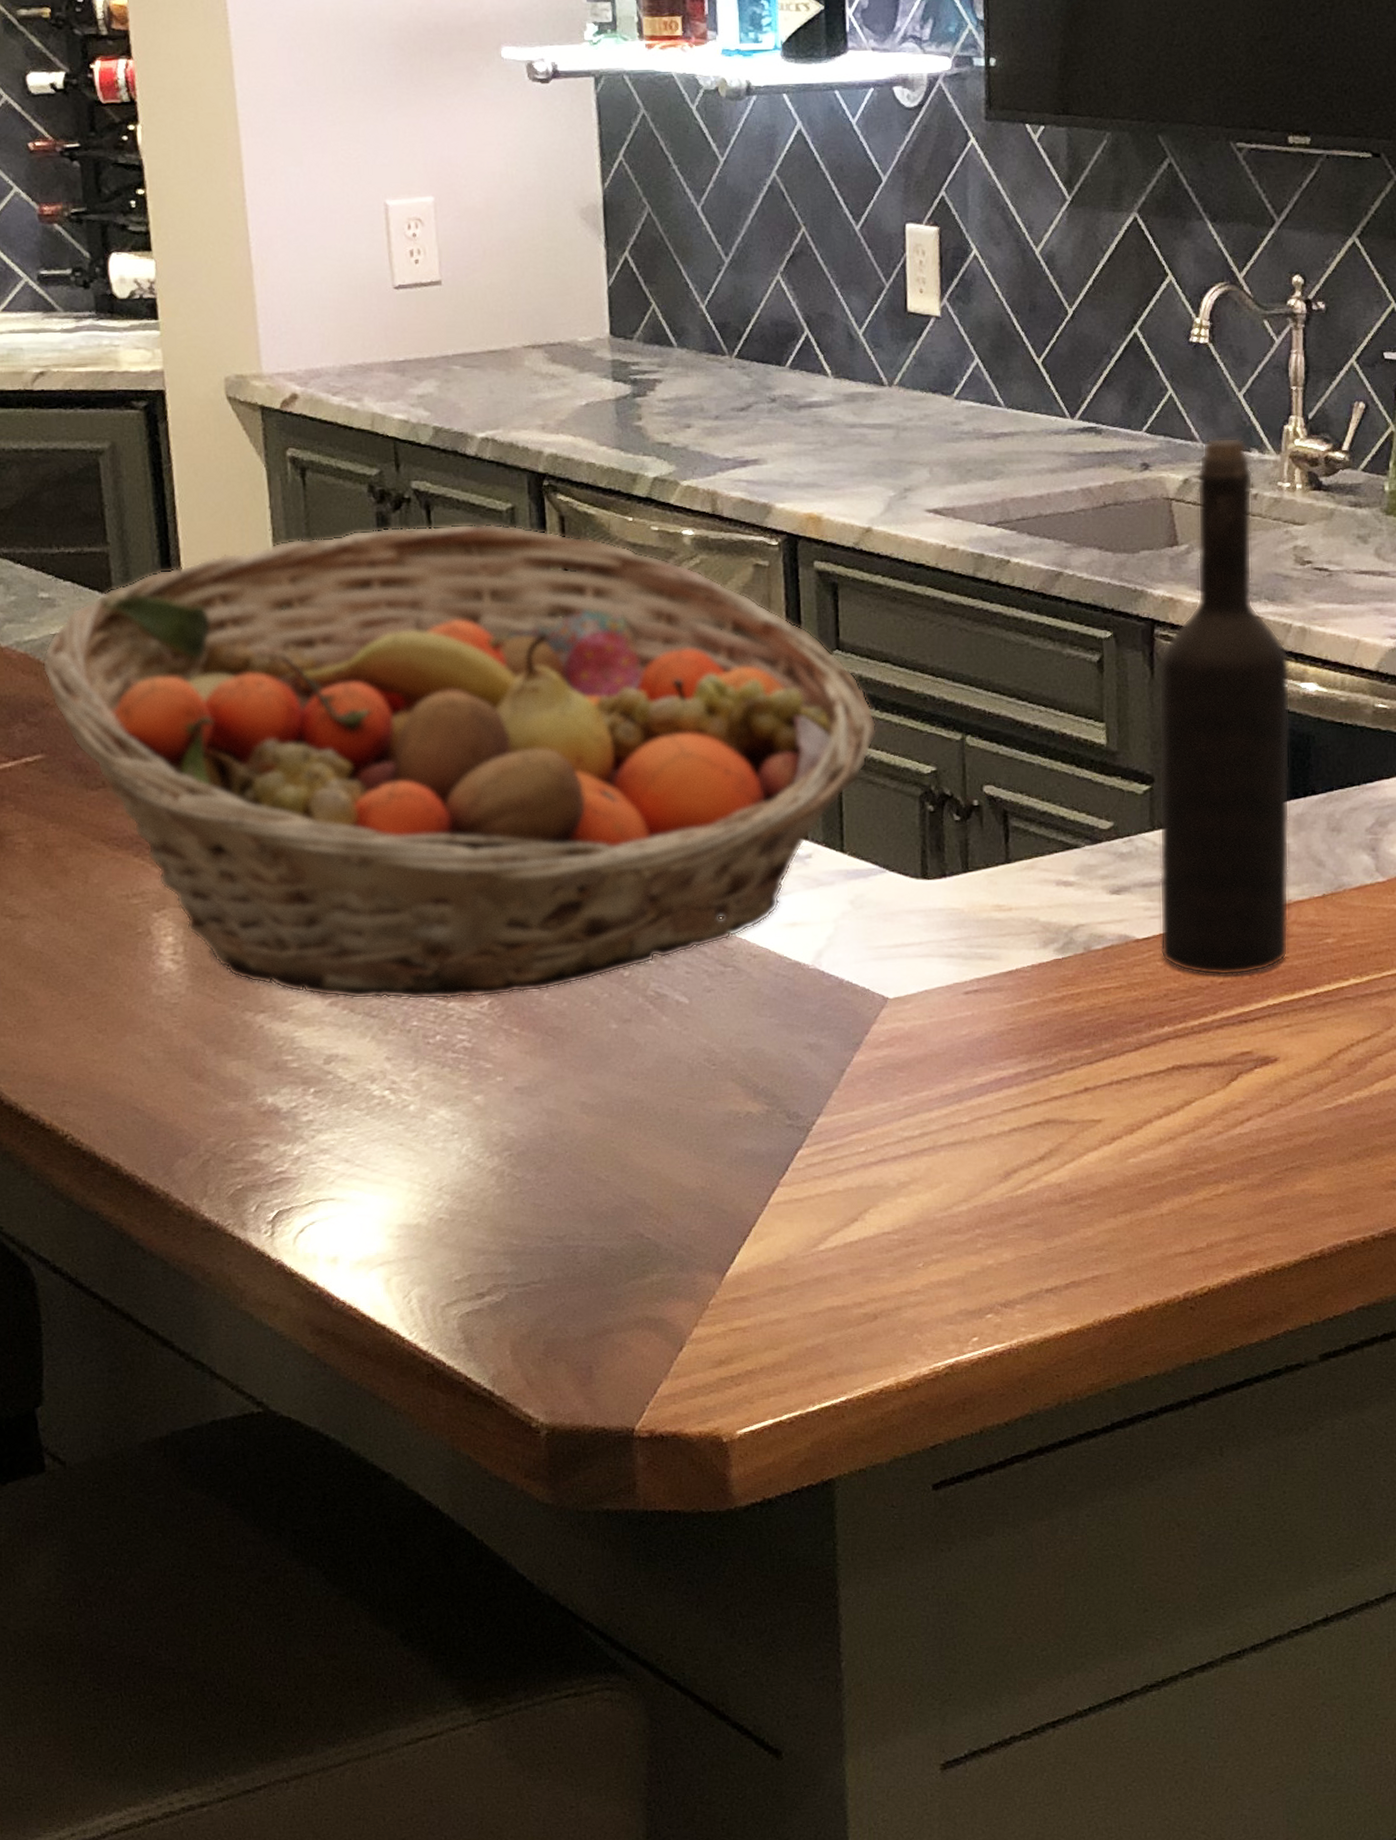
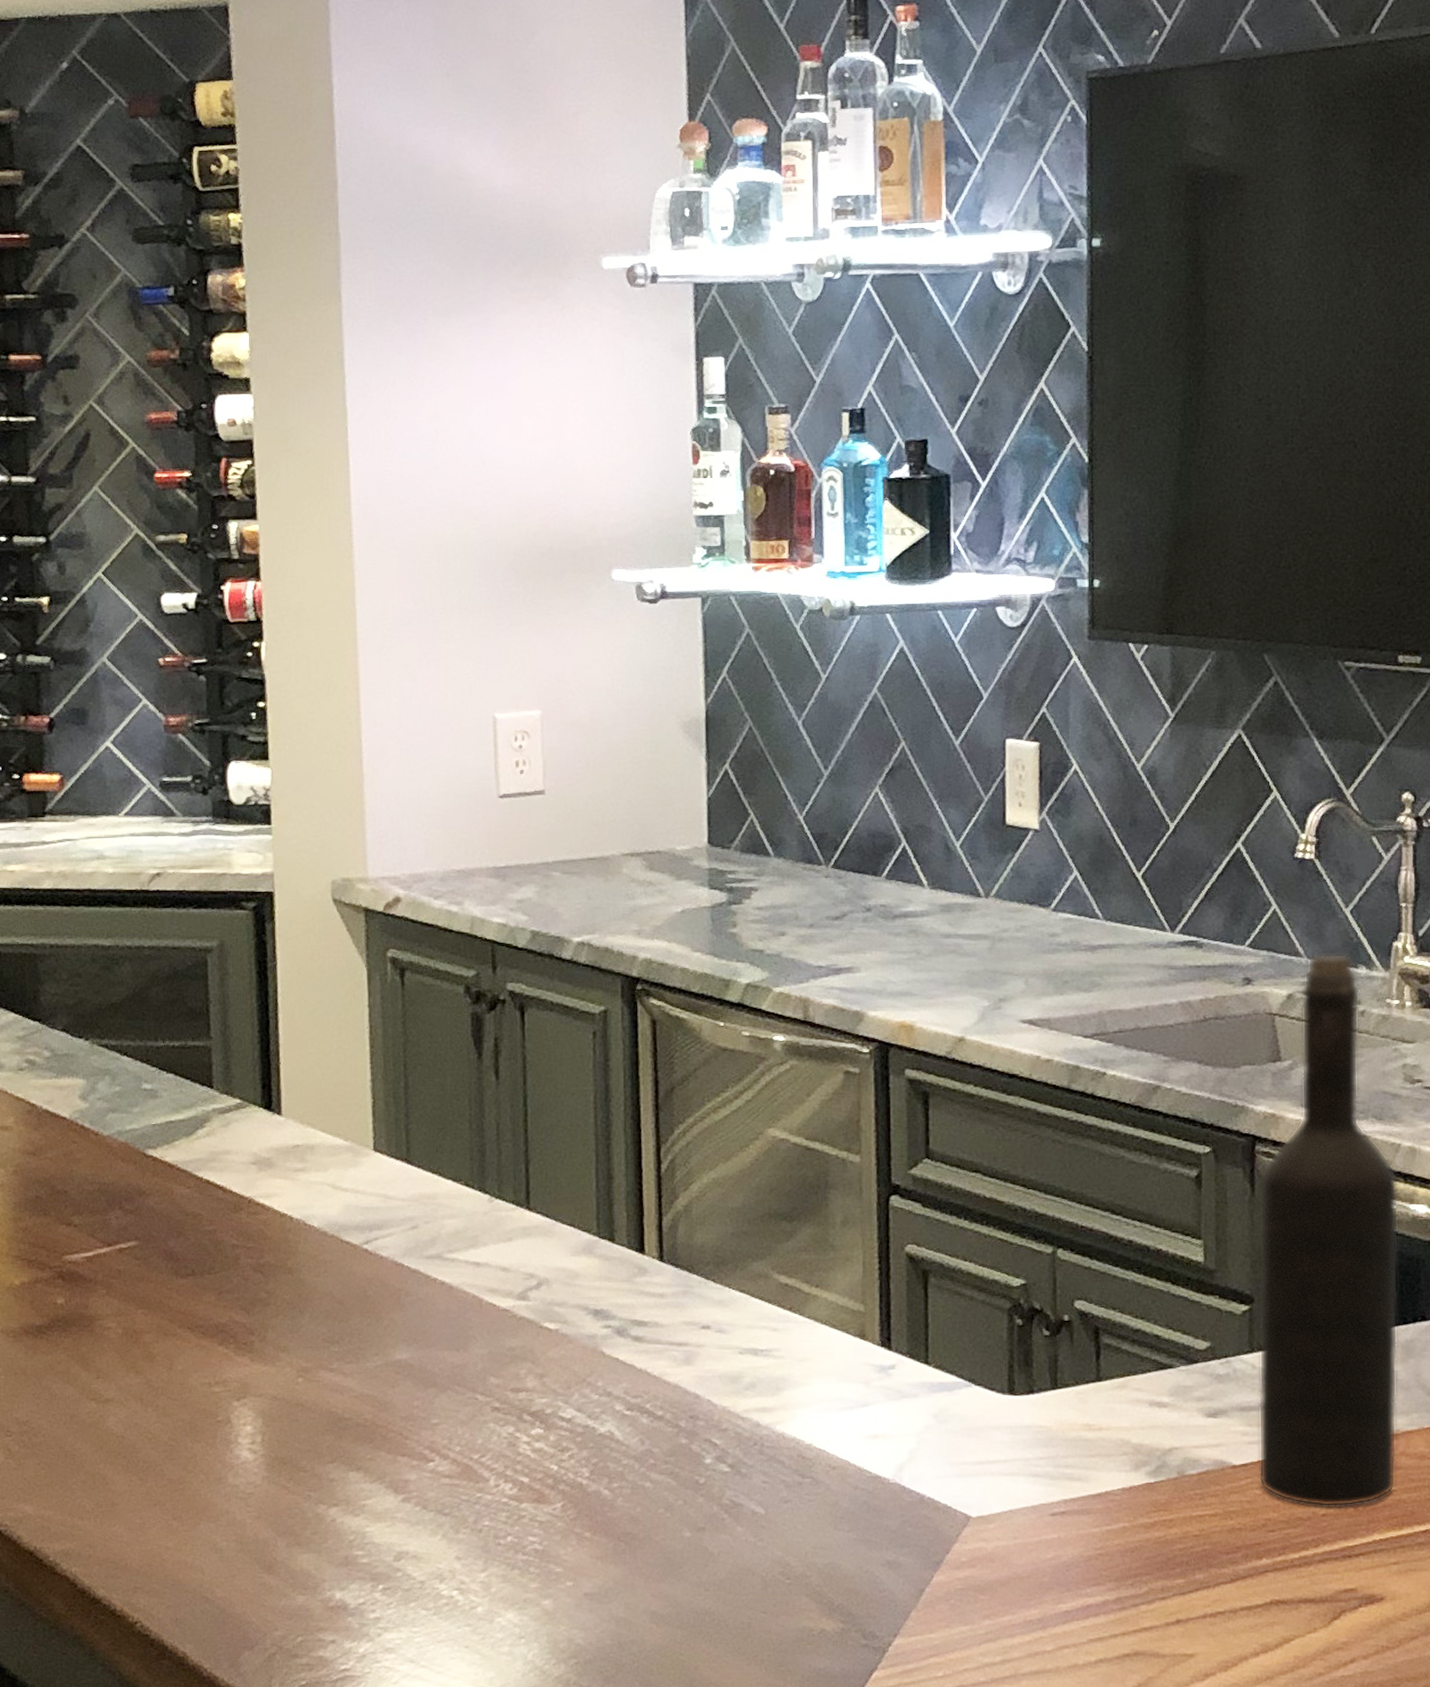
fruit basket: present [42,523,878,1000] -> none [141,1026,966,1500]

